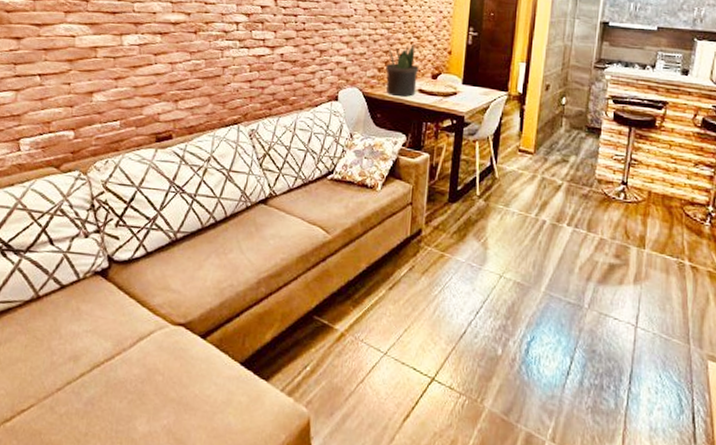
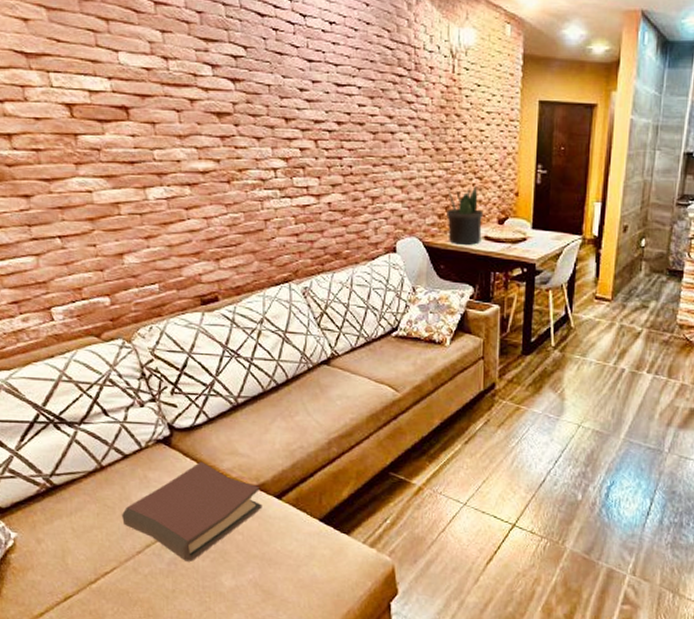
hardback book: none [48,295,187,402] -> present [122,461,262,562]

